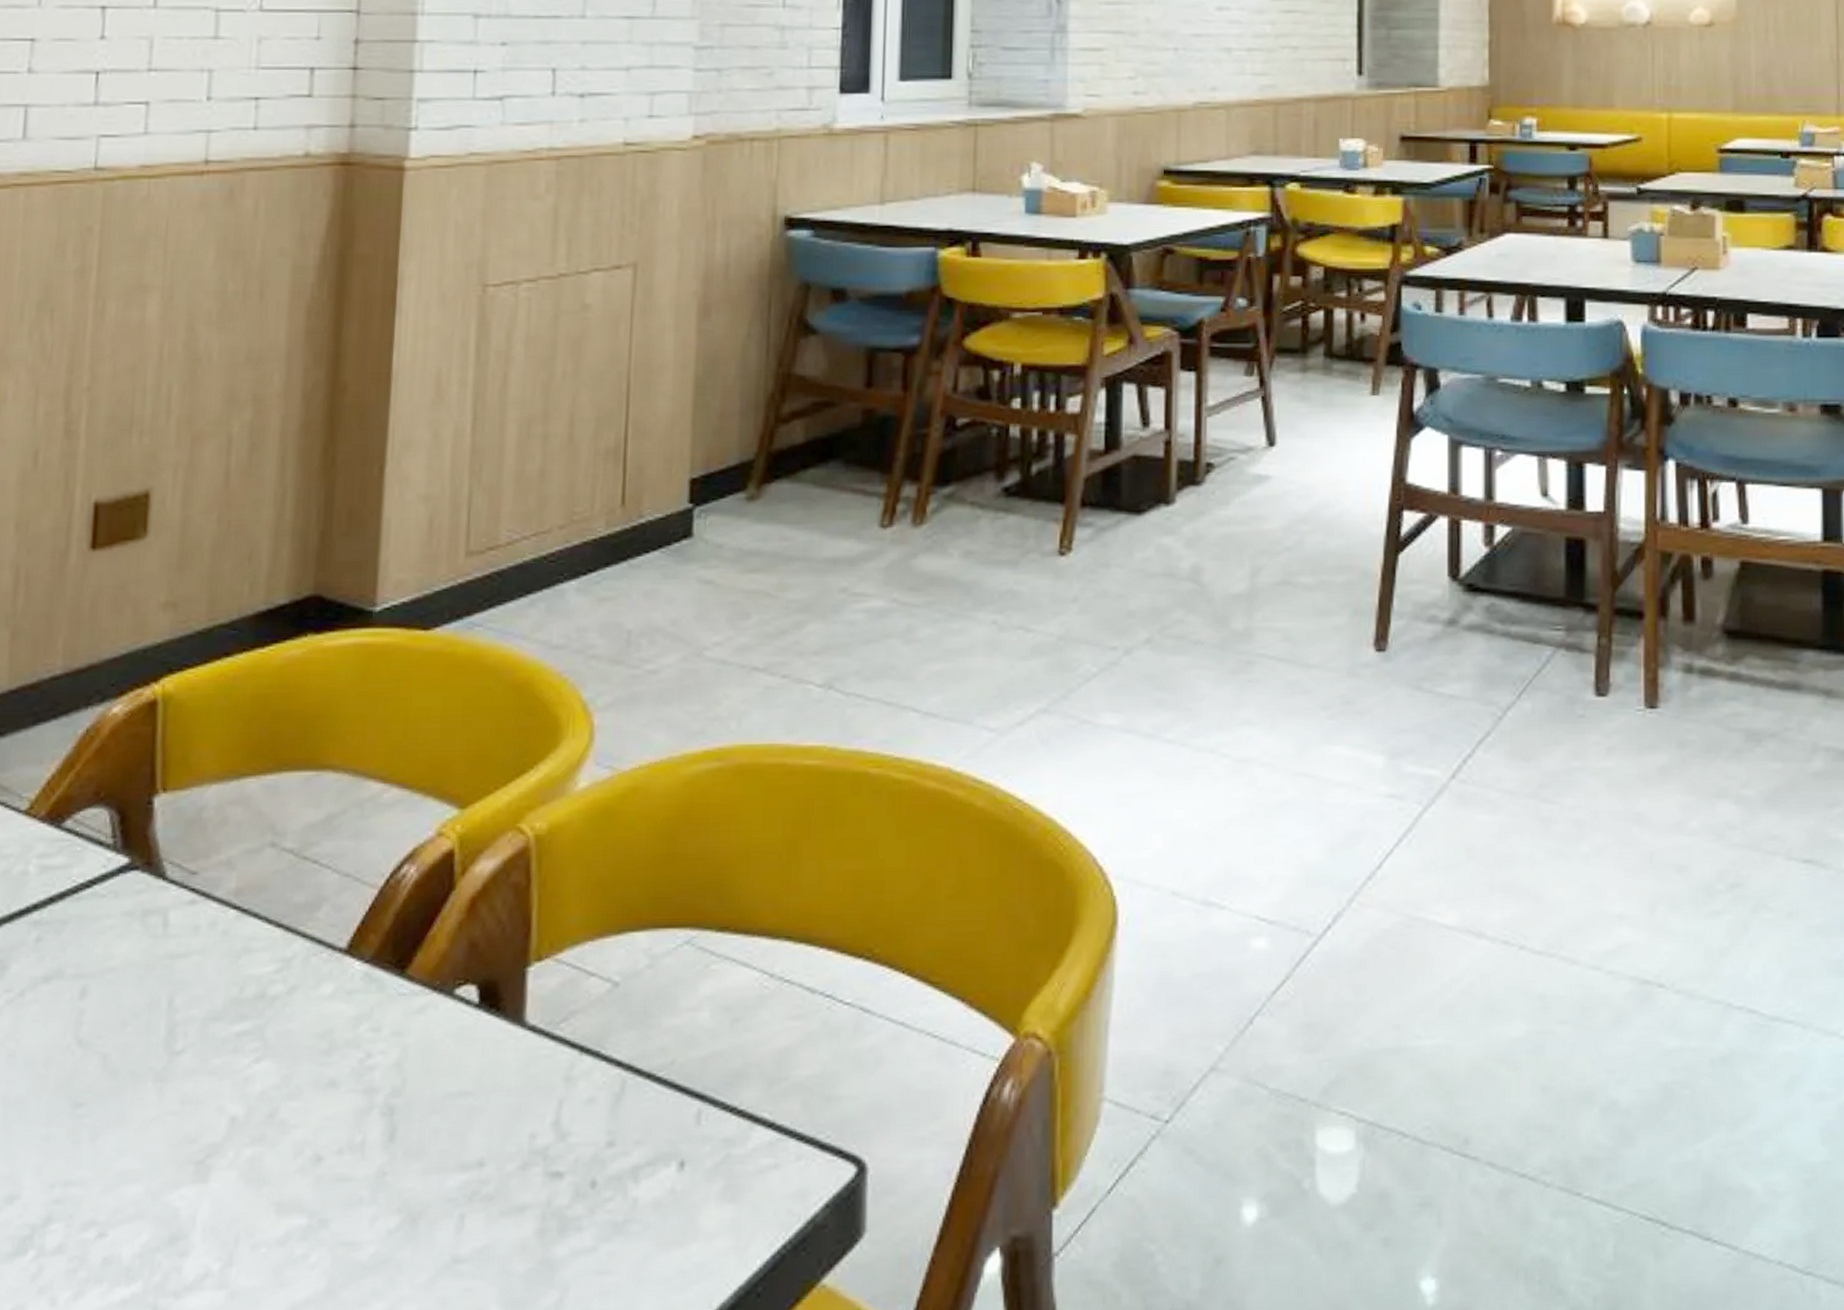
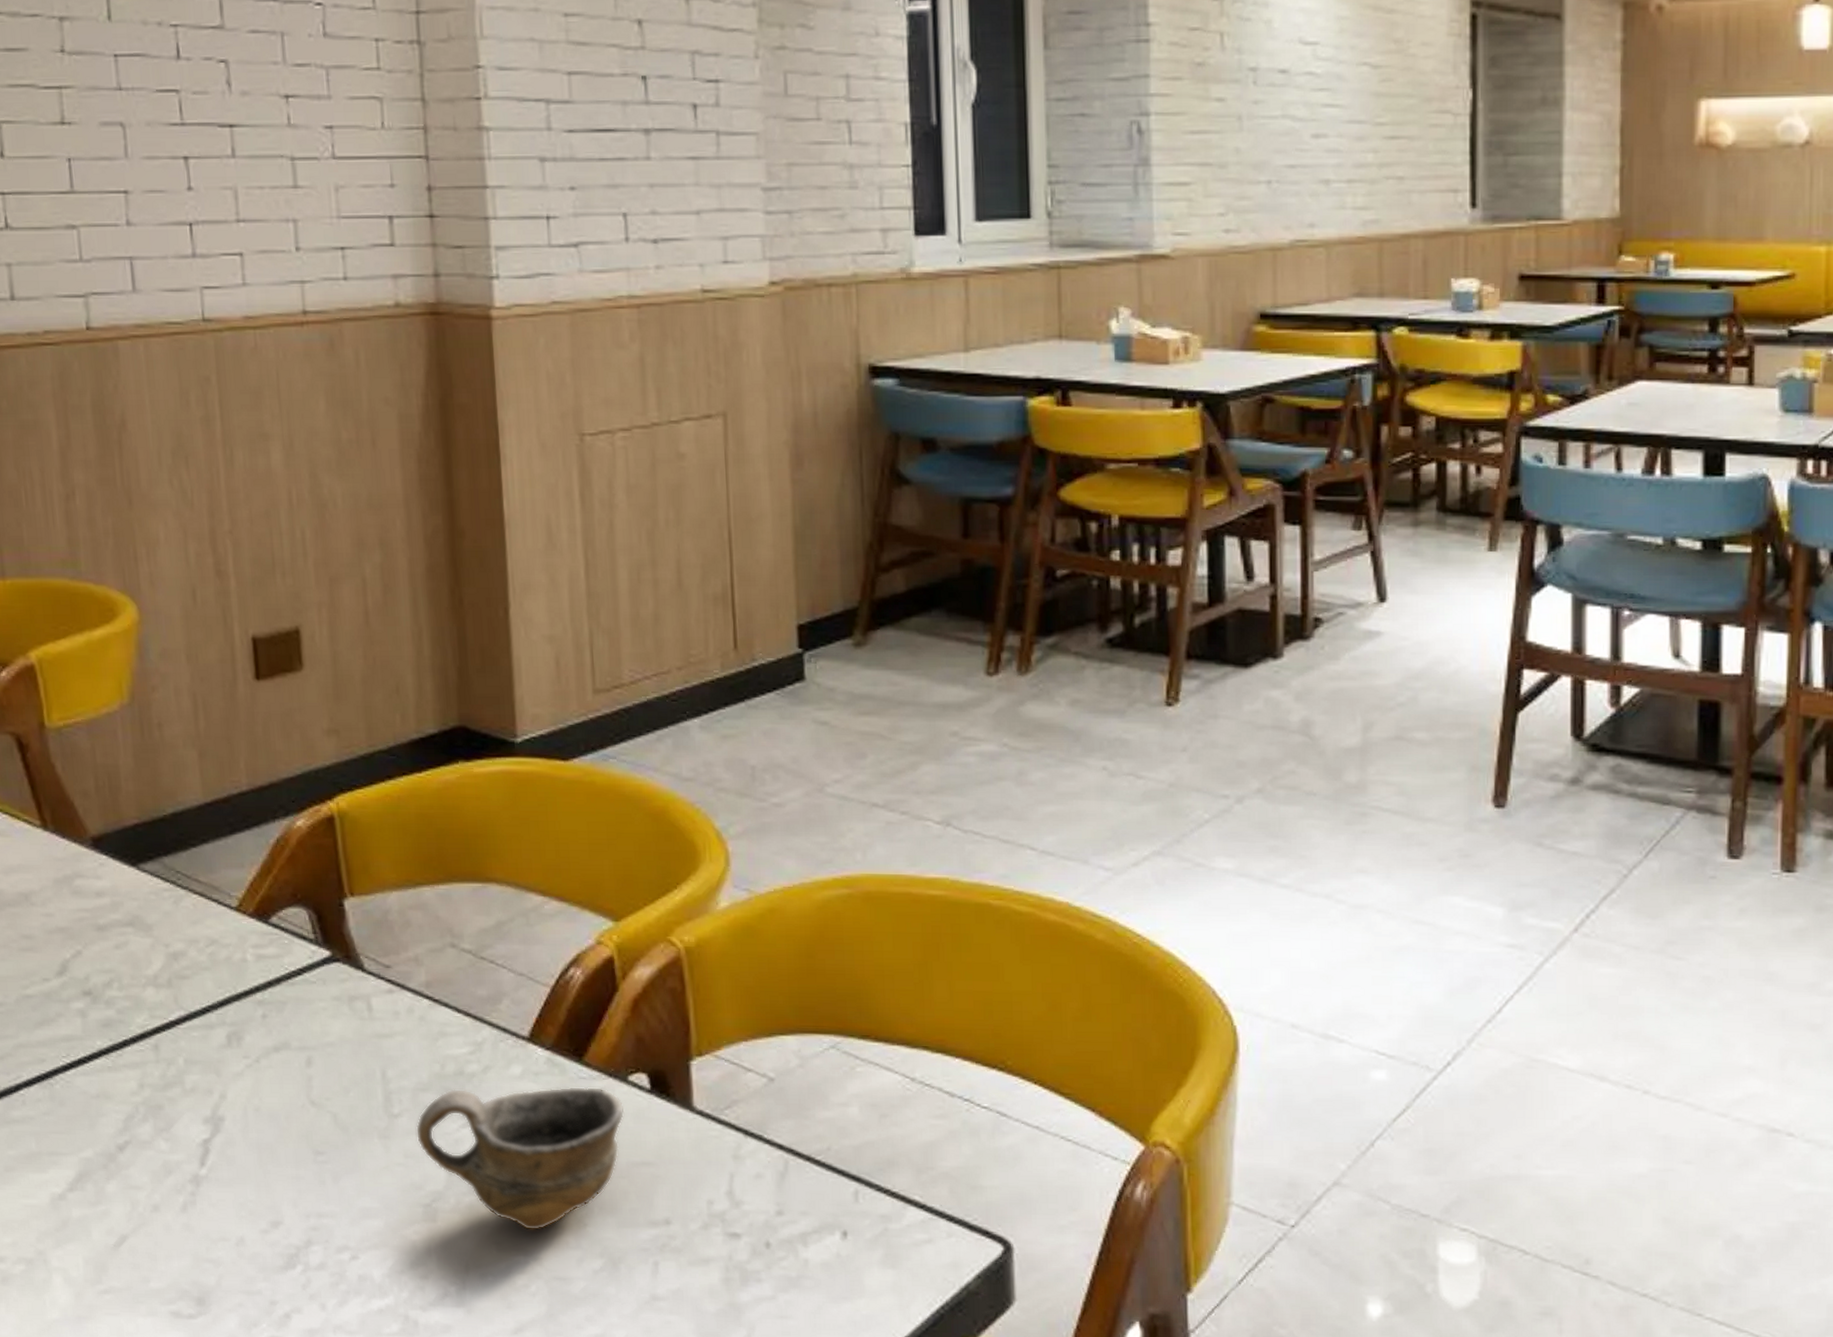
cup: none [198,1003,447,1186] -> present [415,1086,625,1231]

